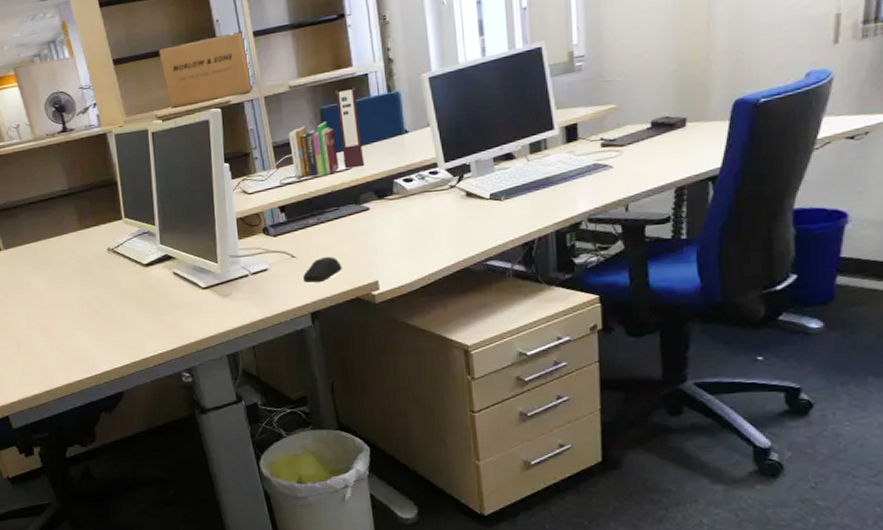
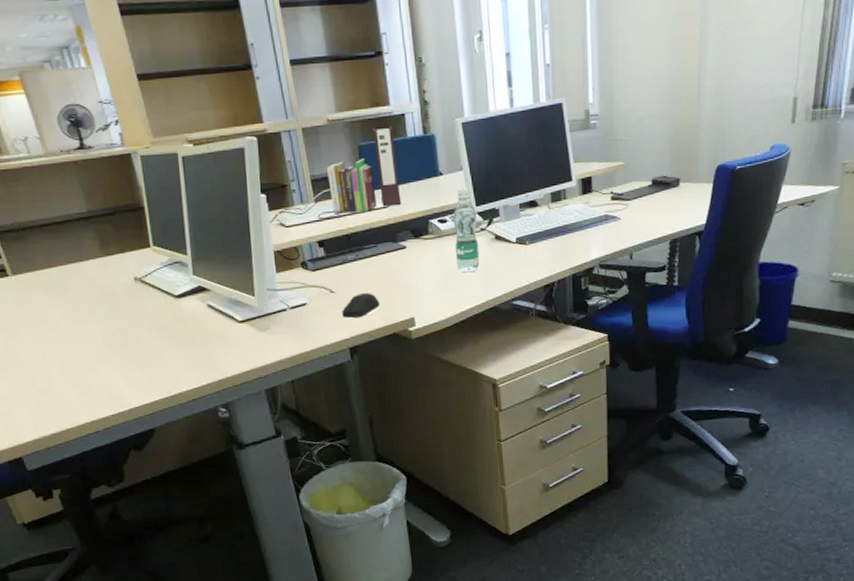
box: present [159,32,254,108] -> none [188,59,291,133]
bottle: none [419,144,449,233] -> present [453,188,480,273]

